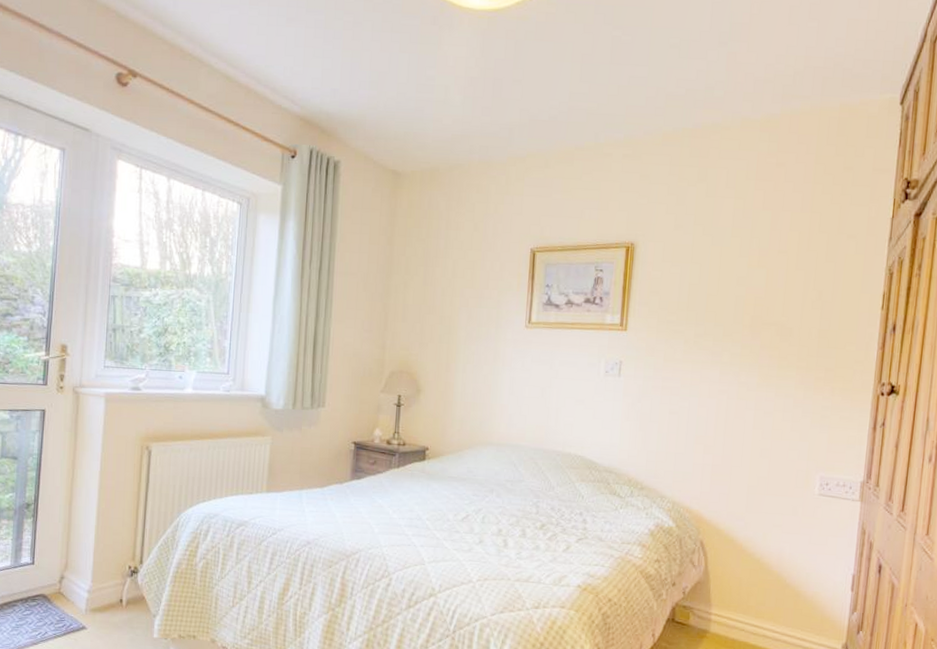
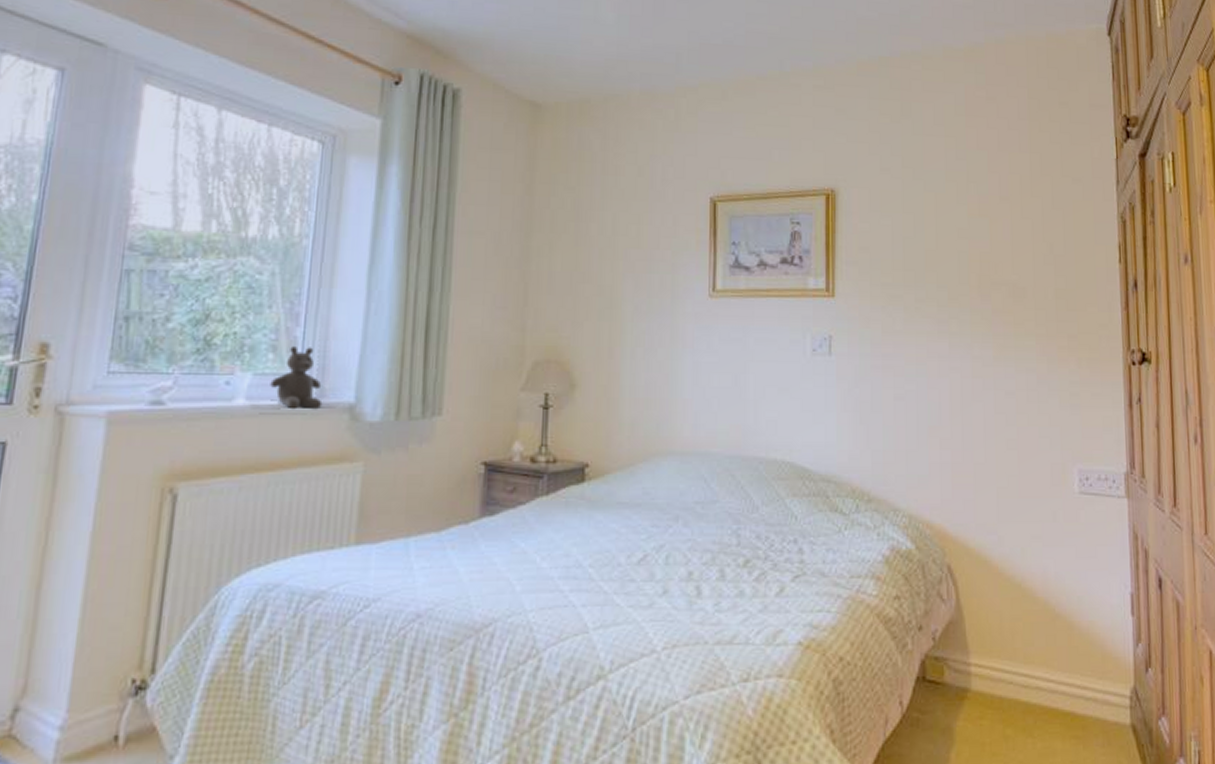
stuffed bear: none [208,354,243,399] -> present [270,346,323,410]

